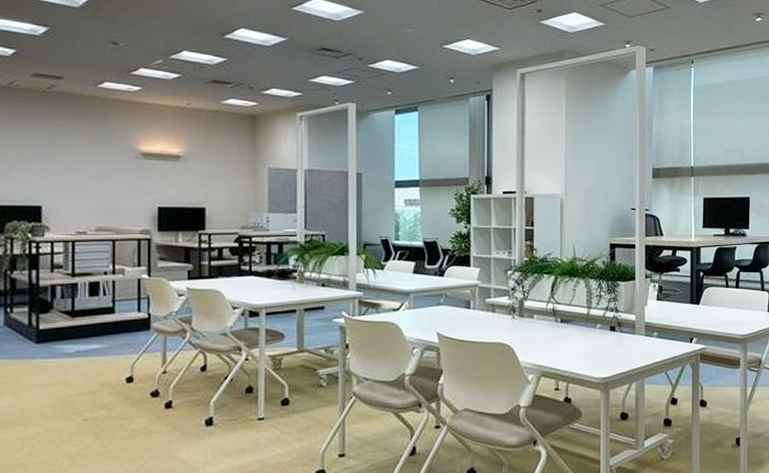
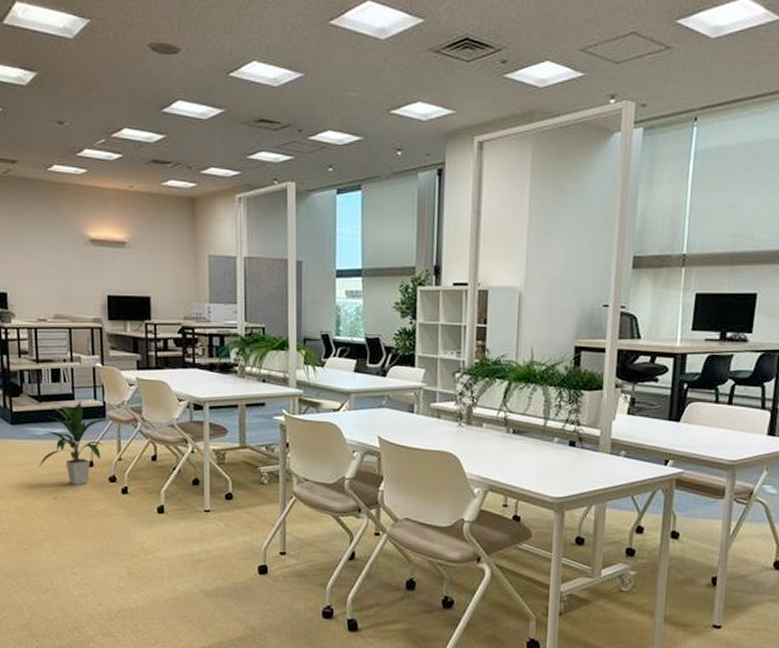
indoor plant: none [67,314,156,403] -> present [39,401,111,485]

